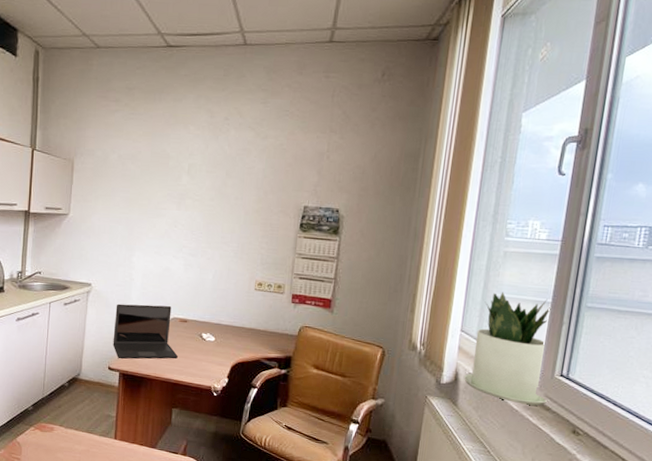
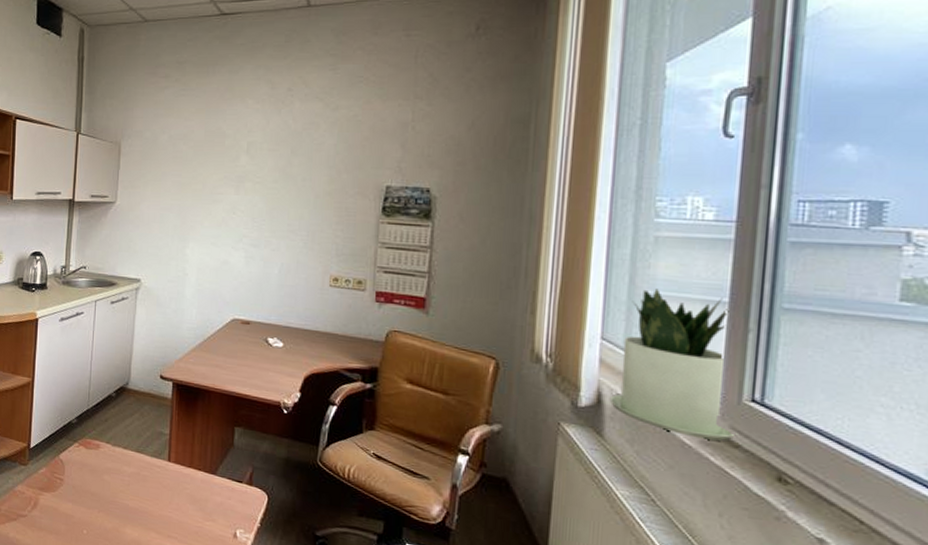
laptop: present [113,303,178,359] -> none [165,302,240,368]

